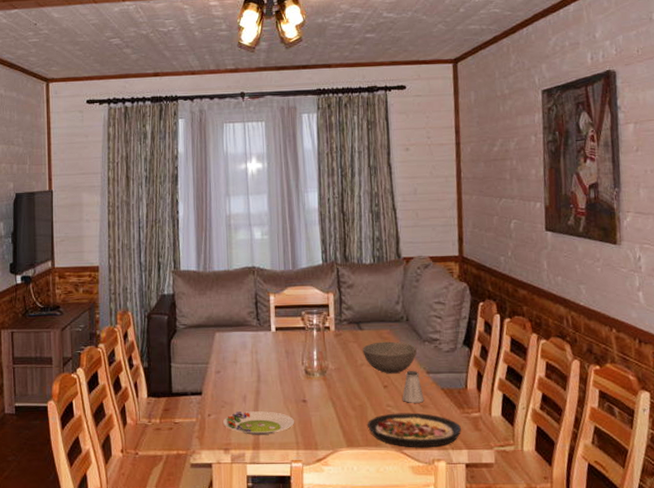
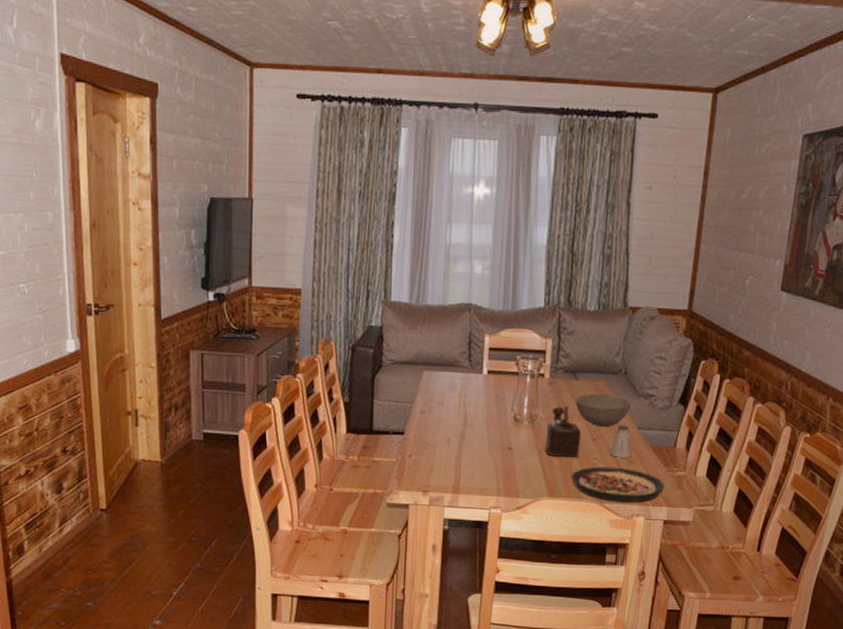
salad plate: present [223,411,295,435] -> none [424,454,498,479]
pepper mill: none [338,355,373,406] -> present [545,405,582,457]

